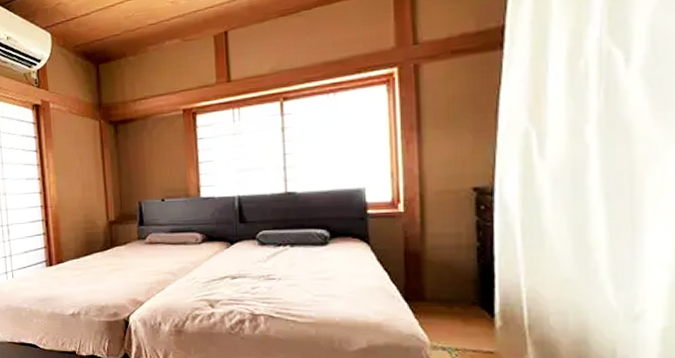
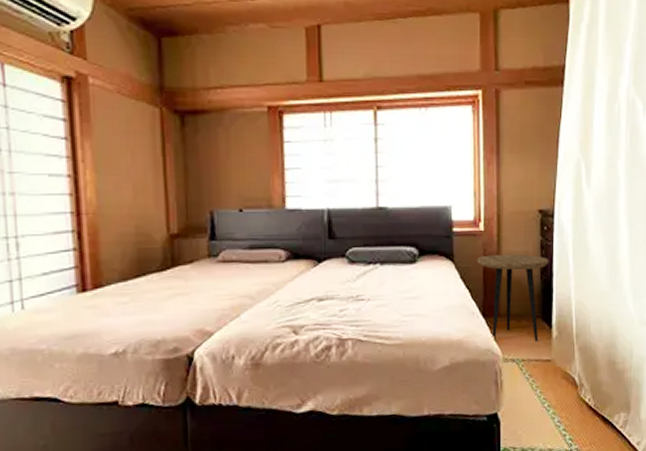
side table: none [396,235,489,330] -> present [477,254,549,341]

